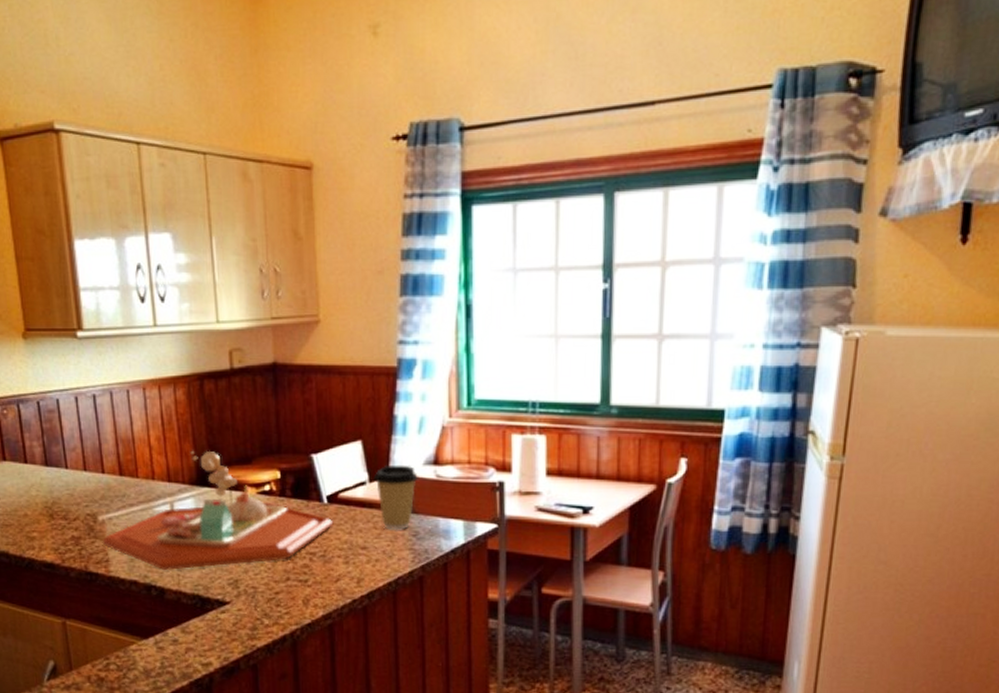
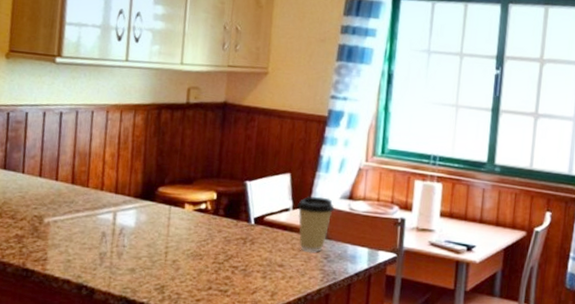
food tray: present [102,450,334,570] -> none [43,168,257,273]

